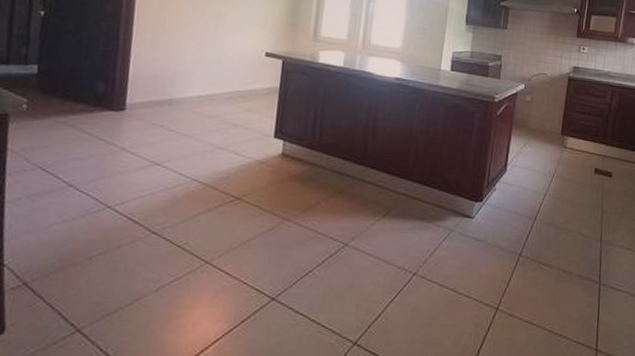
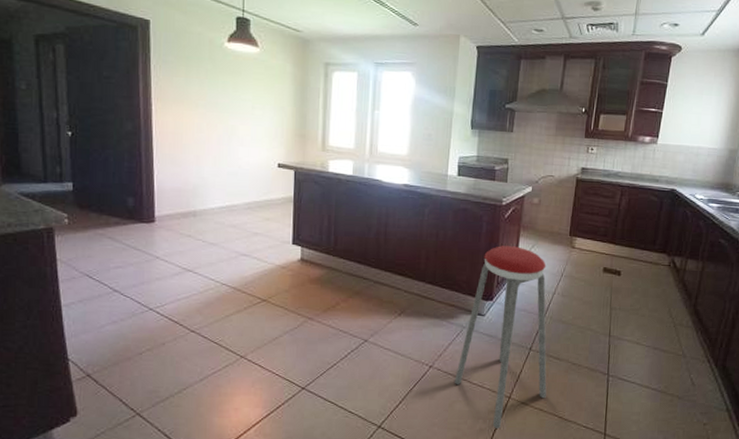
music stool: none [438,144,538,344] -> present [454,246,547,428]

